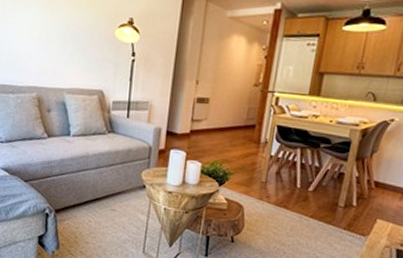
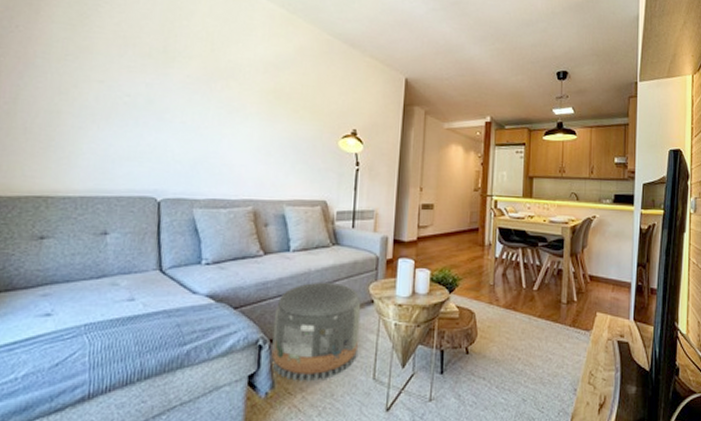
pouf: none [56,165,134,248] -> present [271,282,361,382]

